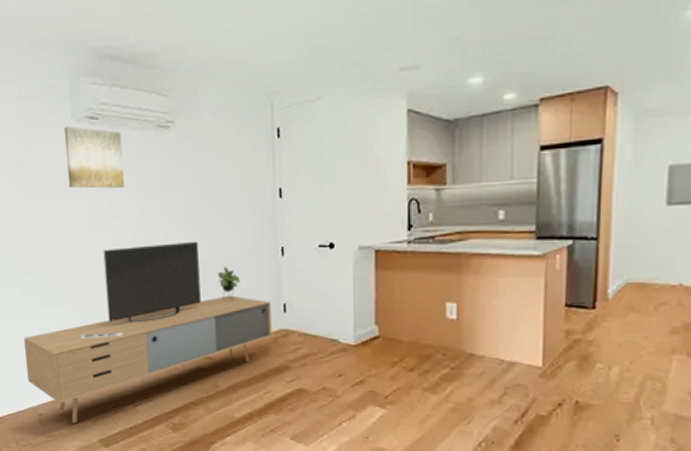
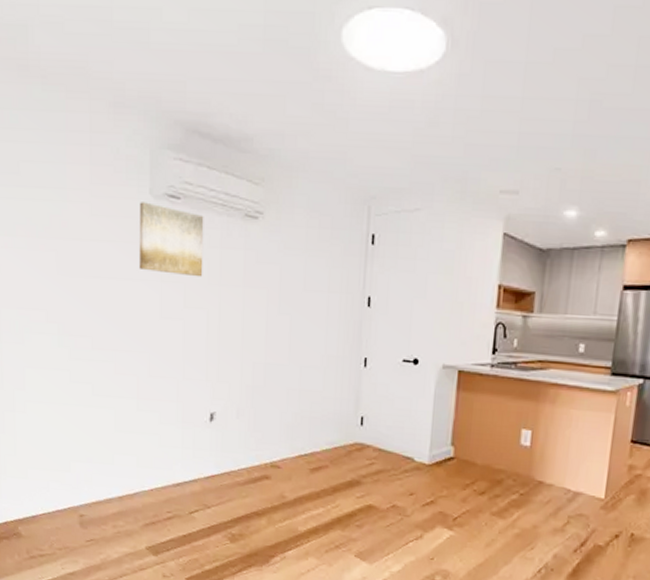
media console: present [24,241,272,423] -> none [70,341,348,528]

